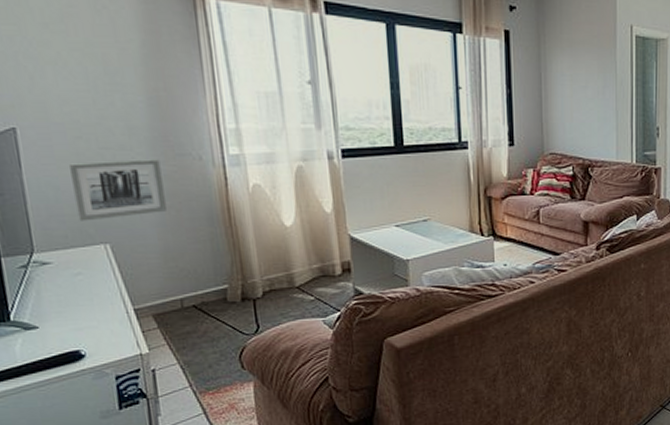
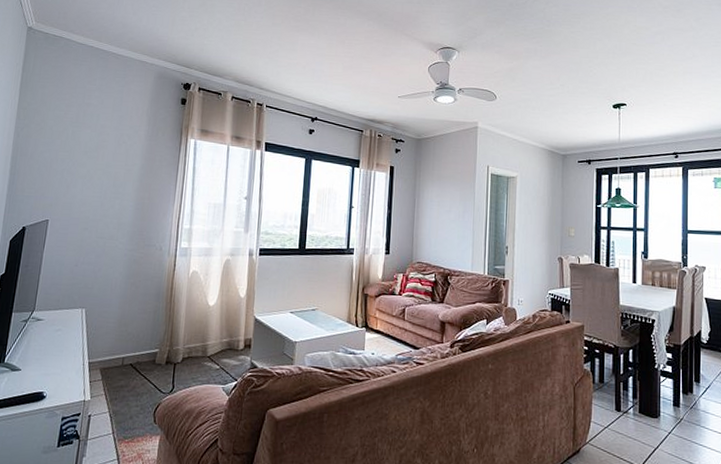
wall art: present [70,159,168,221] -> none [70,247,133,290]

